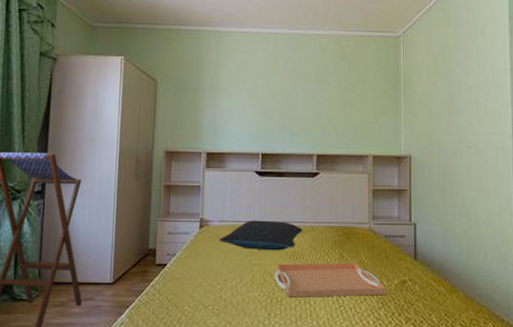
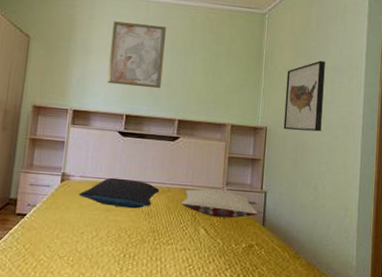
wall art: none [240,57,297,124] -> present [107,21,166,89]
serving tray: present [275,262,386,298] -> none [129,220,234,257]
pillow: none [327,225,409,254] -> present [181,188,259,219]
wall art: none [428,81,469,157] -> present [283,60,325,132]

